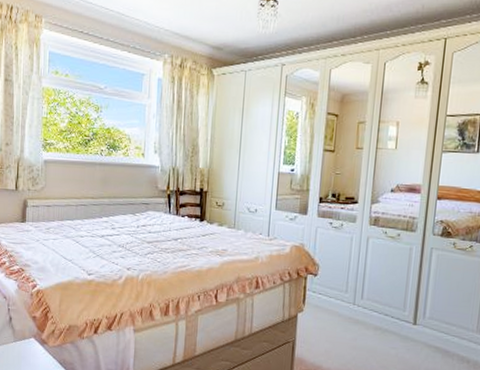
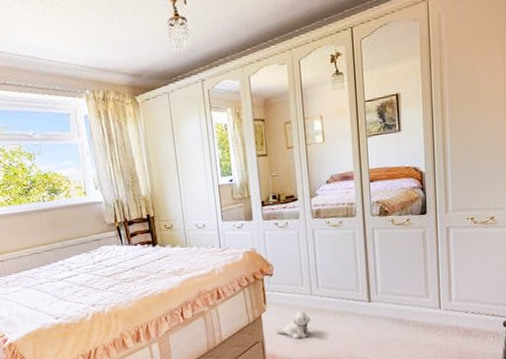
plush toy: none [309,319,349,348] -> present [275,311,311,339]

